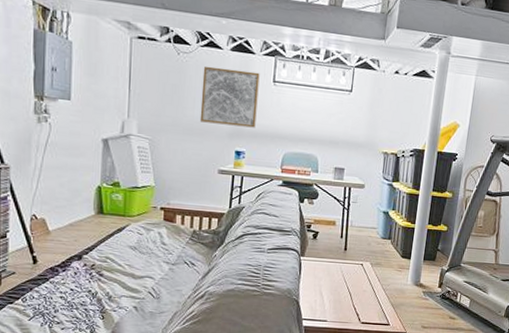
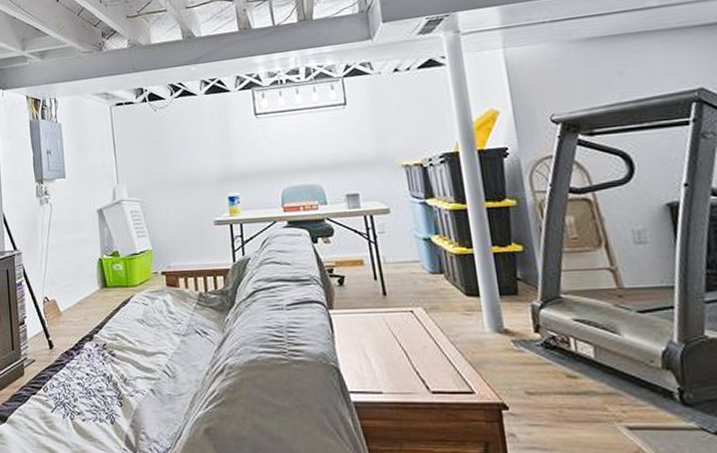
wall art: present [199,65,260,128] -> none [181,109,245,174]

